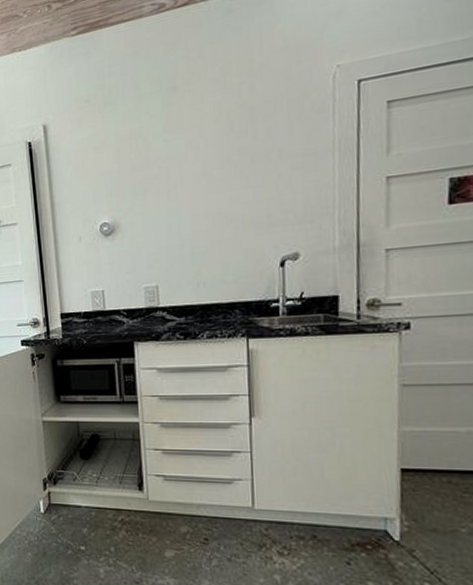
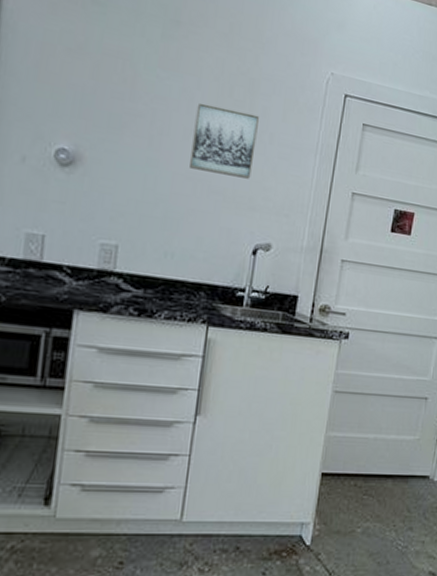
wall art: none [203,138,266,206] -> present [190,102,259,179]

